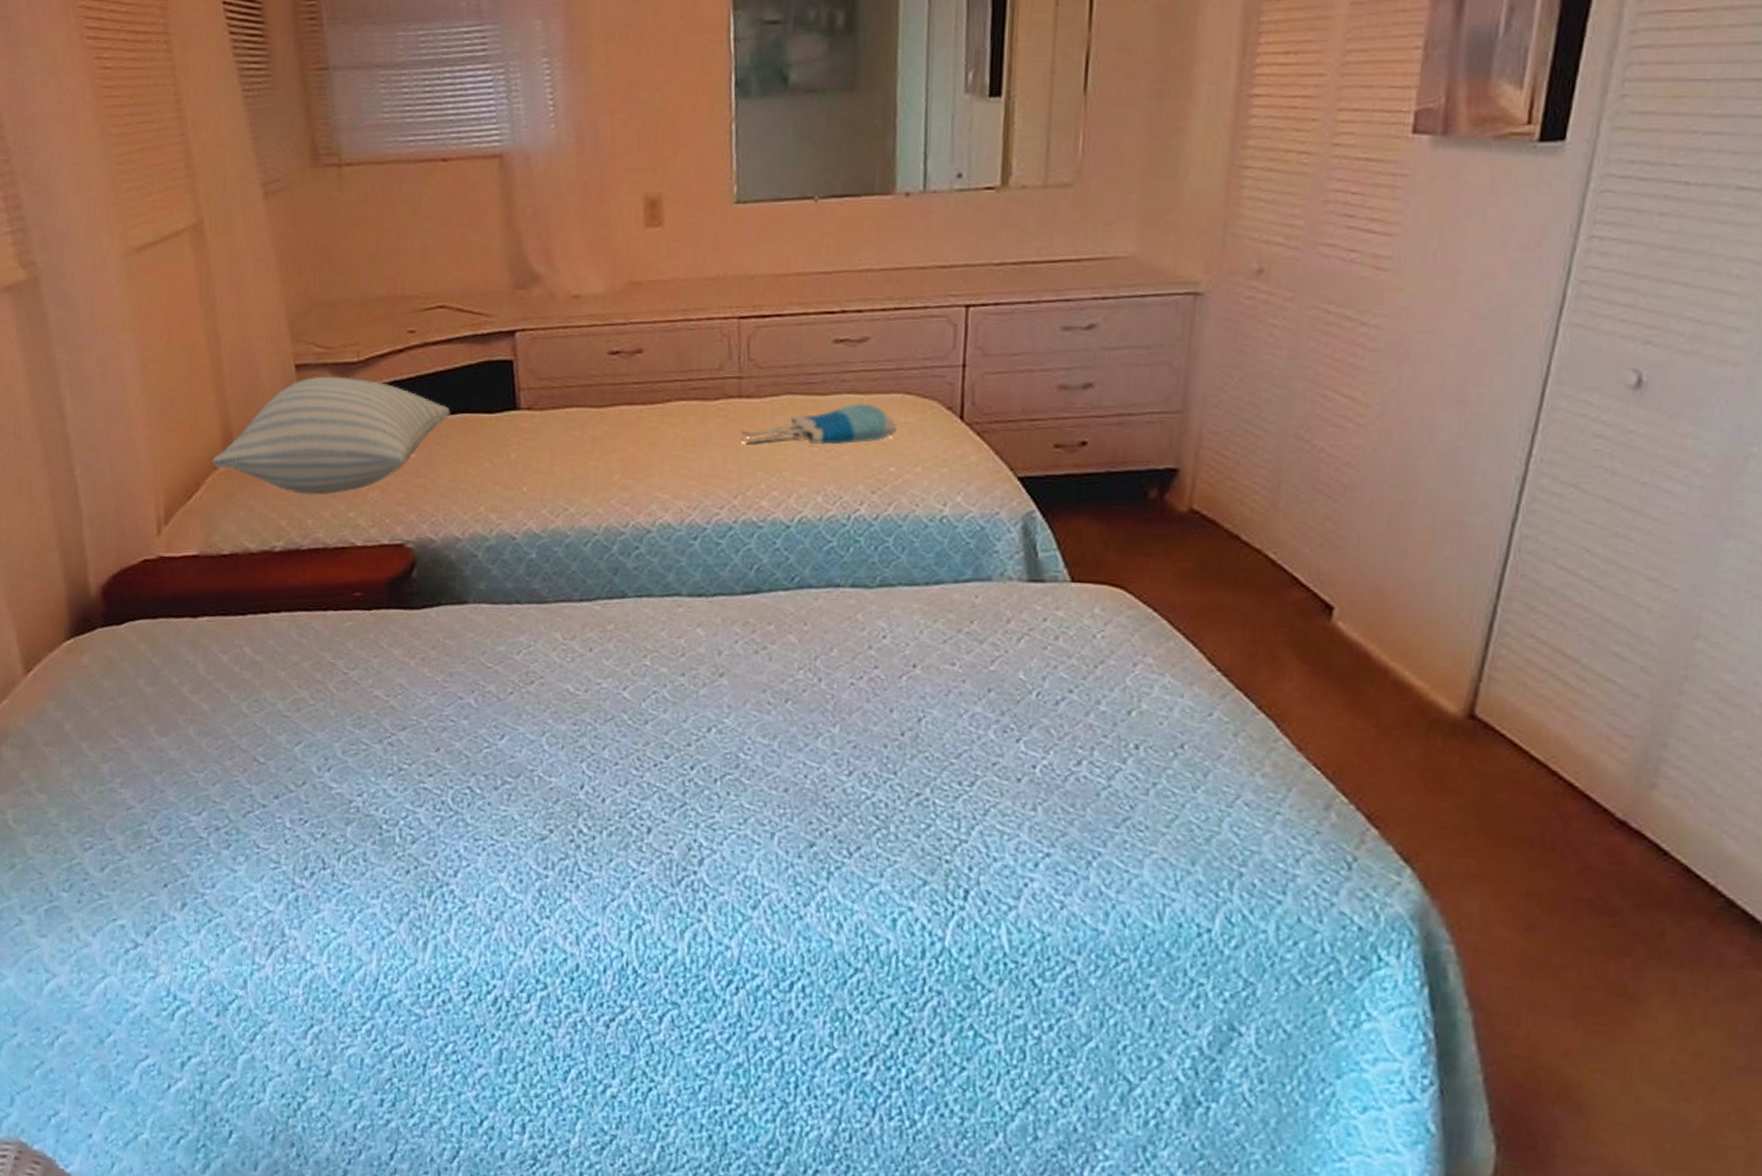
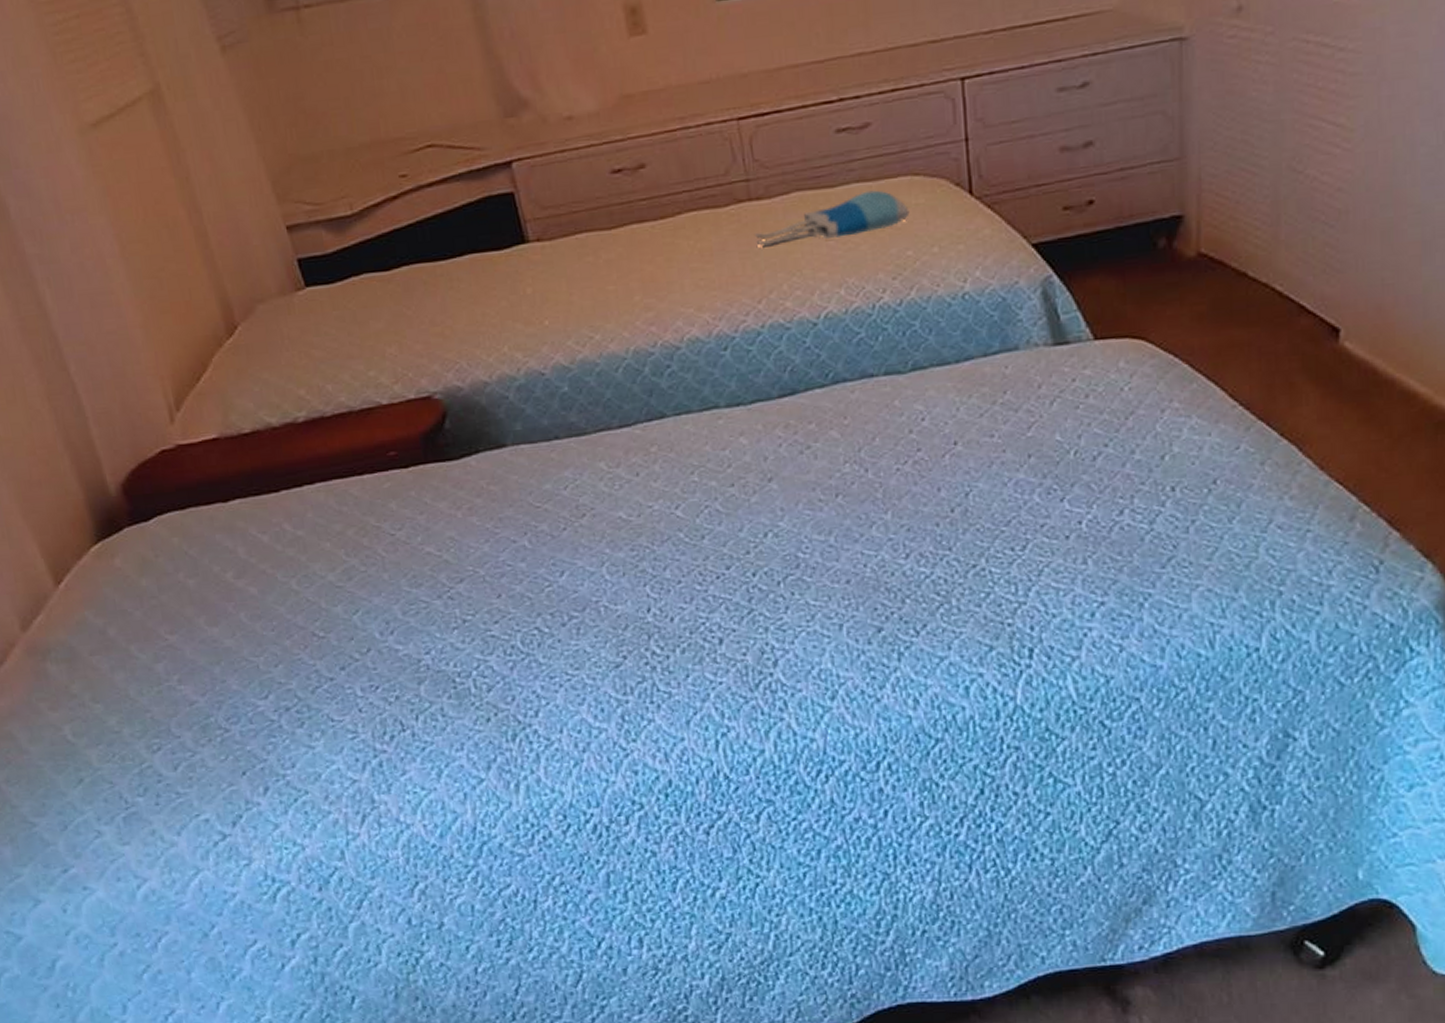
pillow: present [212,376,451,495] -> none [214,231,458,361]

